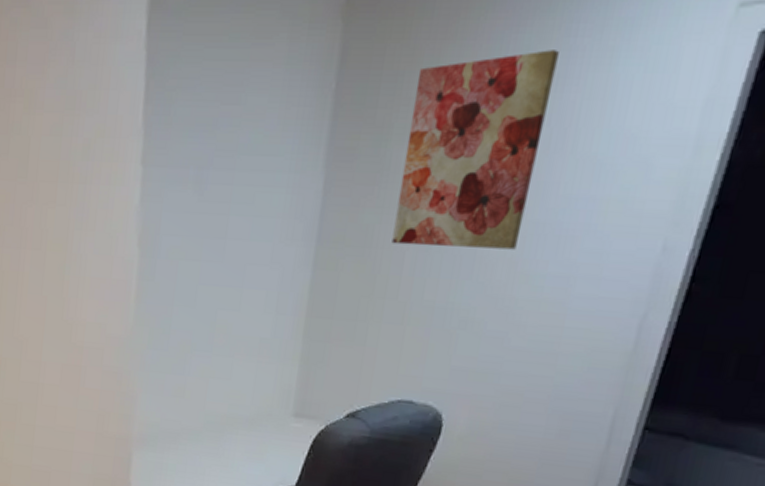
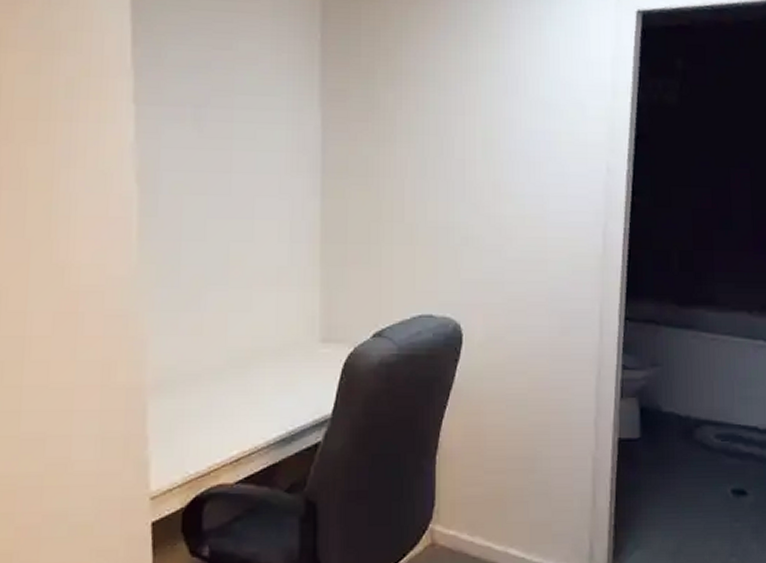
wall art: present [391,50,559,250] -> none [391,16,501,175]

